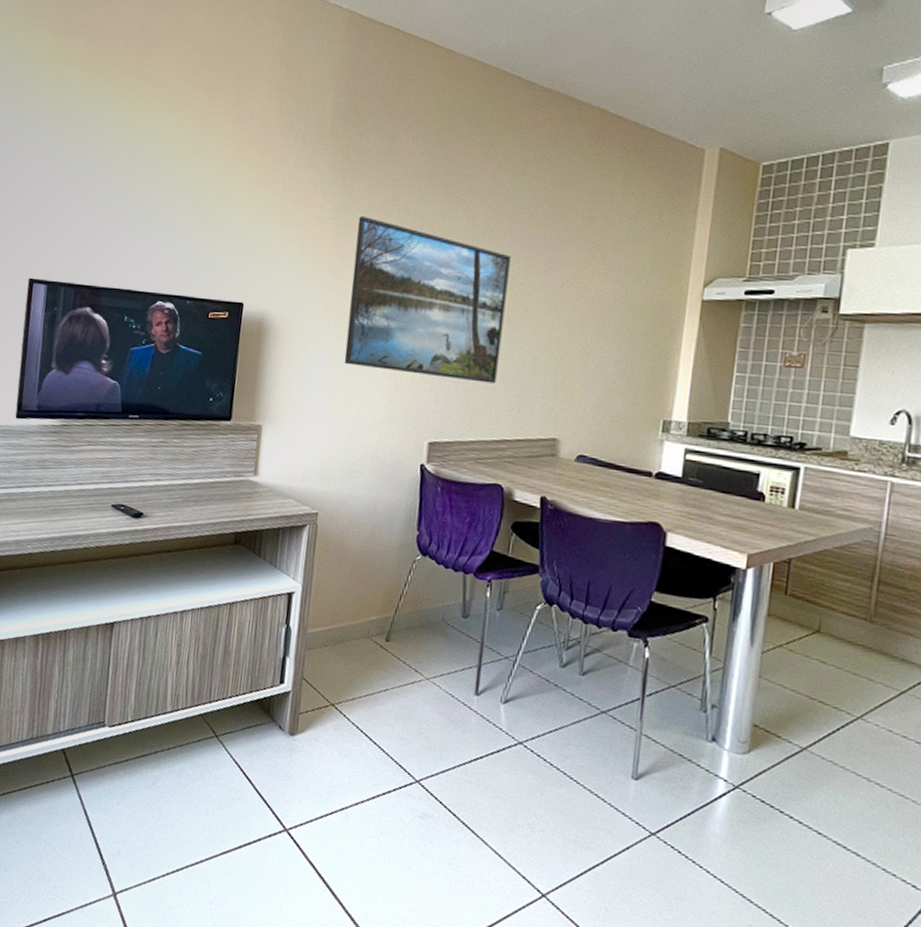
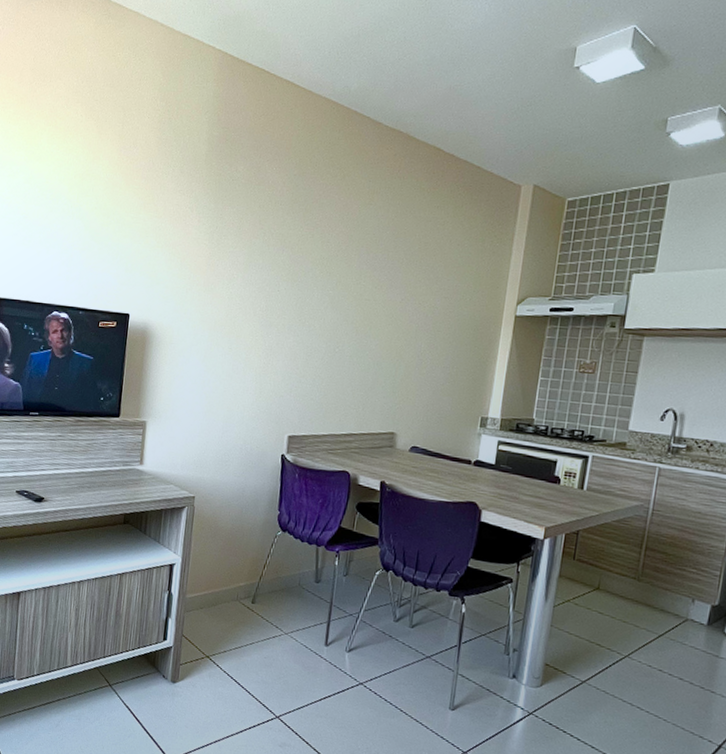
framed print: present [344,216,511,384] -> none [217,238,359,386]

